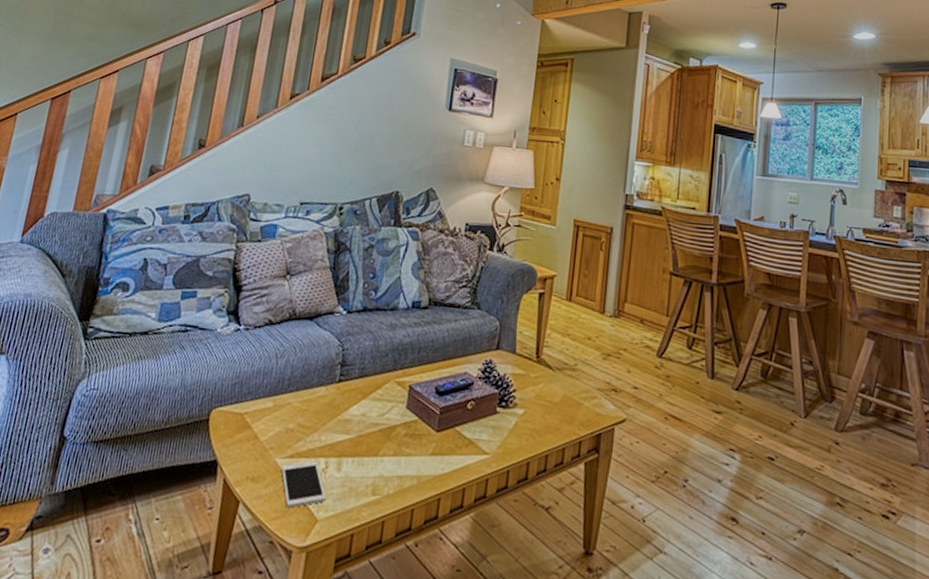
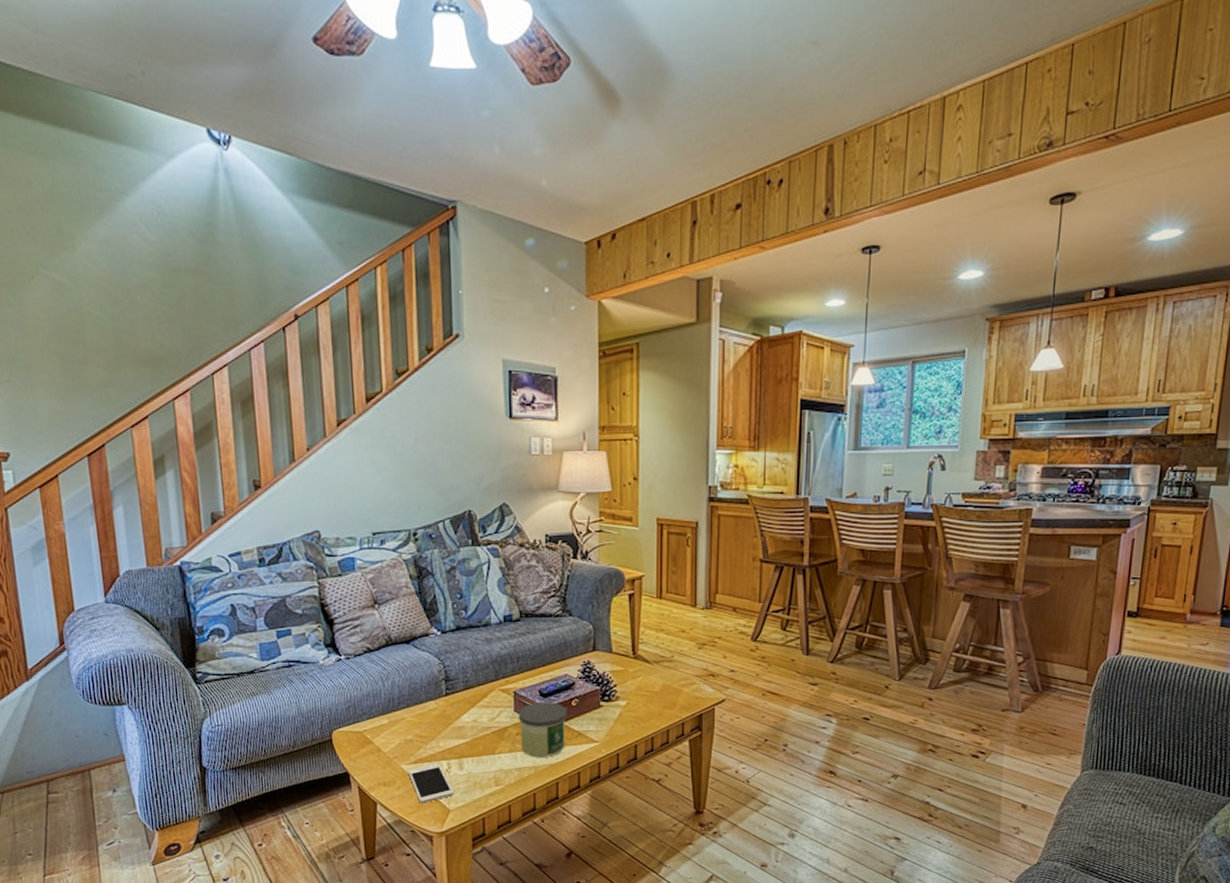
candle: none [407,400,462,467] -> present [518,702,567,758]

